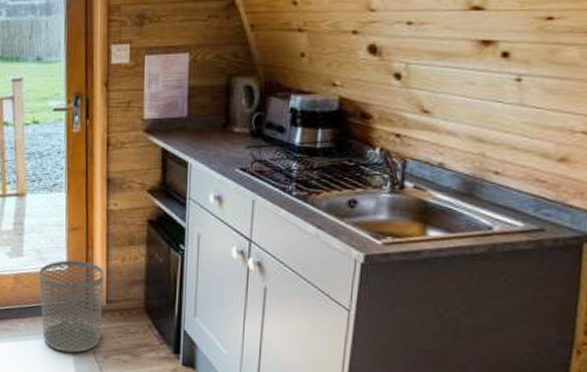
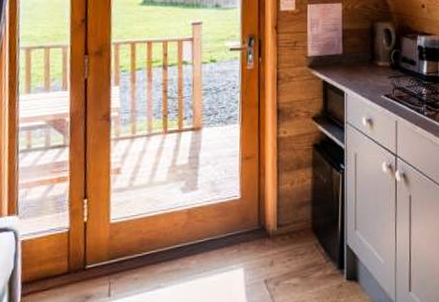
waste bin: present [39,260,104,353] -> none [212,188,275,285]

